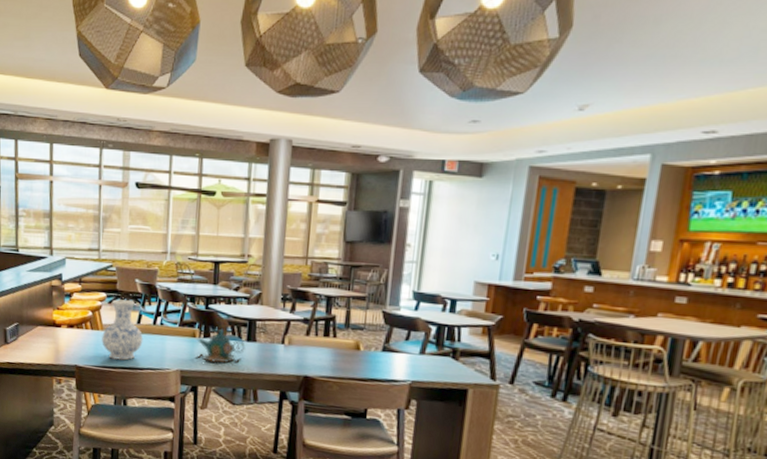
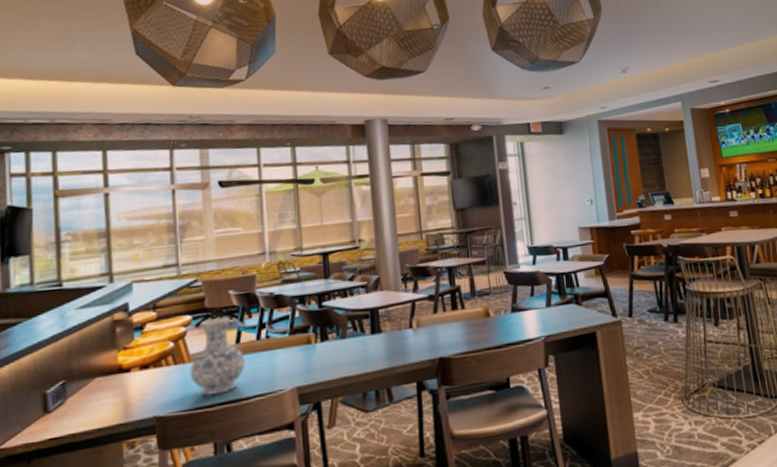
teapot: present [195,329,245,365] -> none [313,328,371,371]

